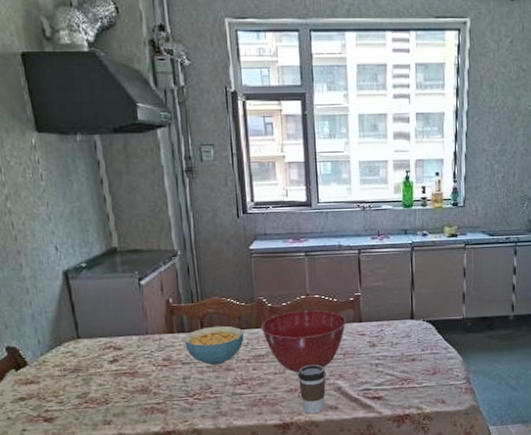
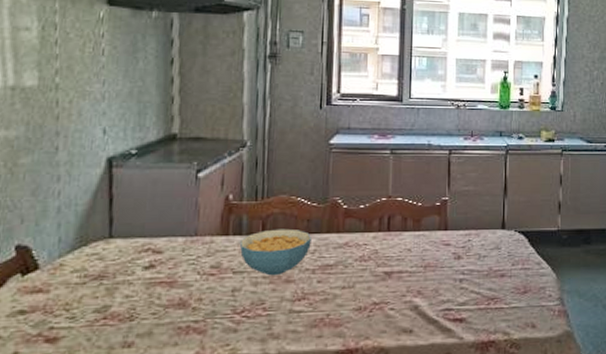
mixing bowl: present [261,309,347,372] -> none [332,214,431,287]
coffee cup: present [298,365,326,414] -> none [369,278,402,338]

